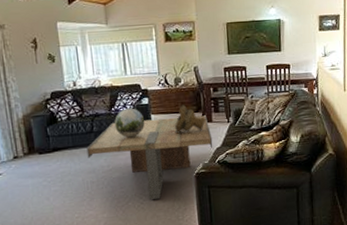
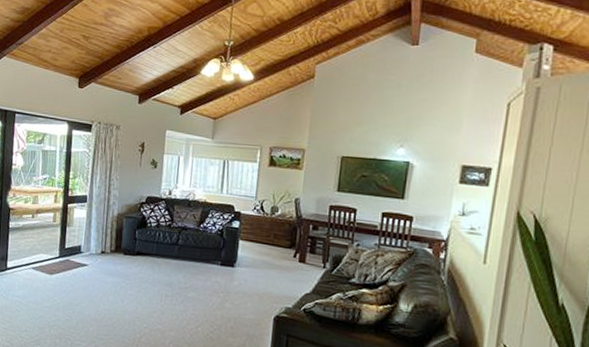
coffee table: present [86,115,213,200] -> none [167,239,302,334]
decorative sphere: present [114,108,145,138] -> none [200,227,232,260]
vessel: present [174,104,206,133] -> none [261,236,299,271]

